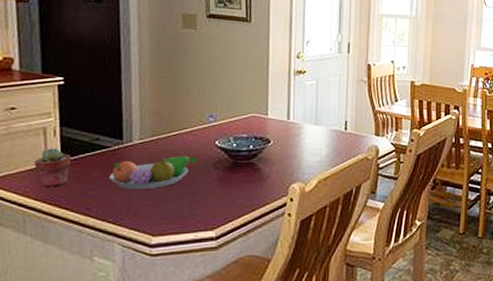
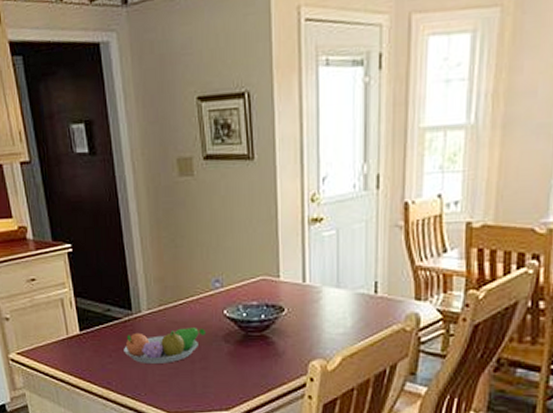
potted succulent: present [34,148,72,187] -> none [57,320,89,360]

